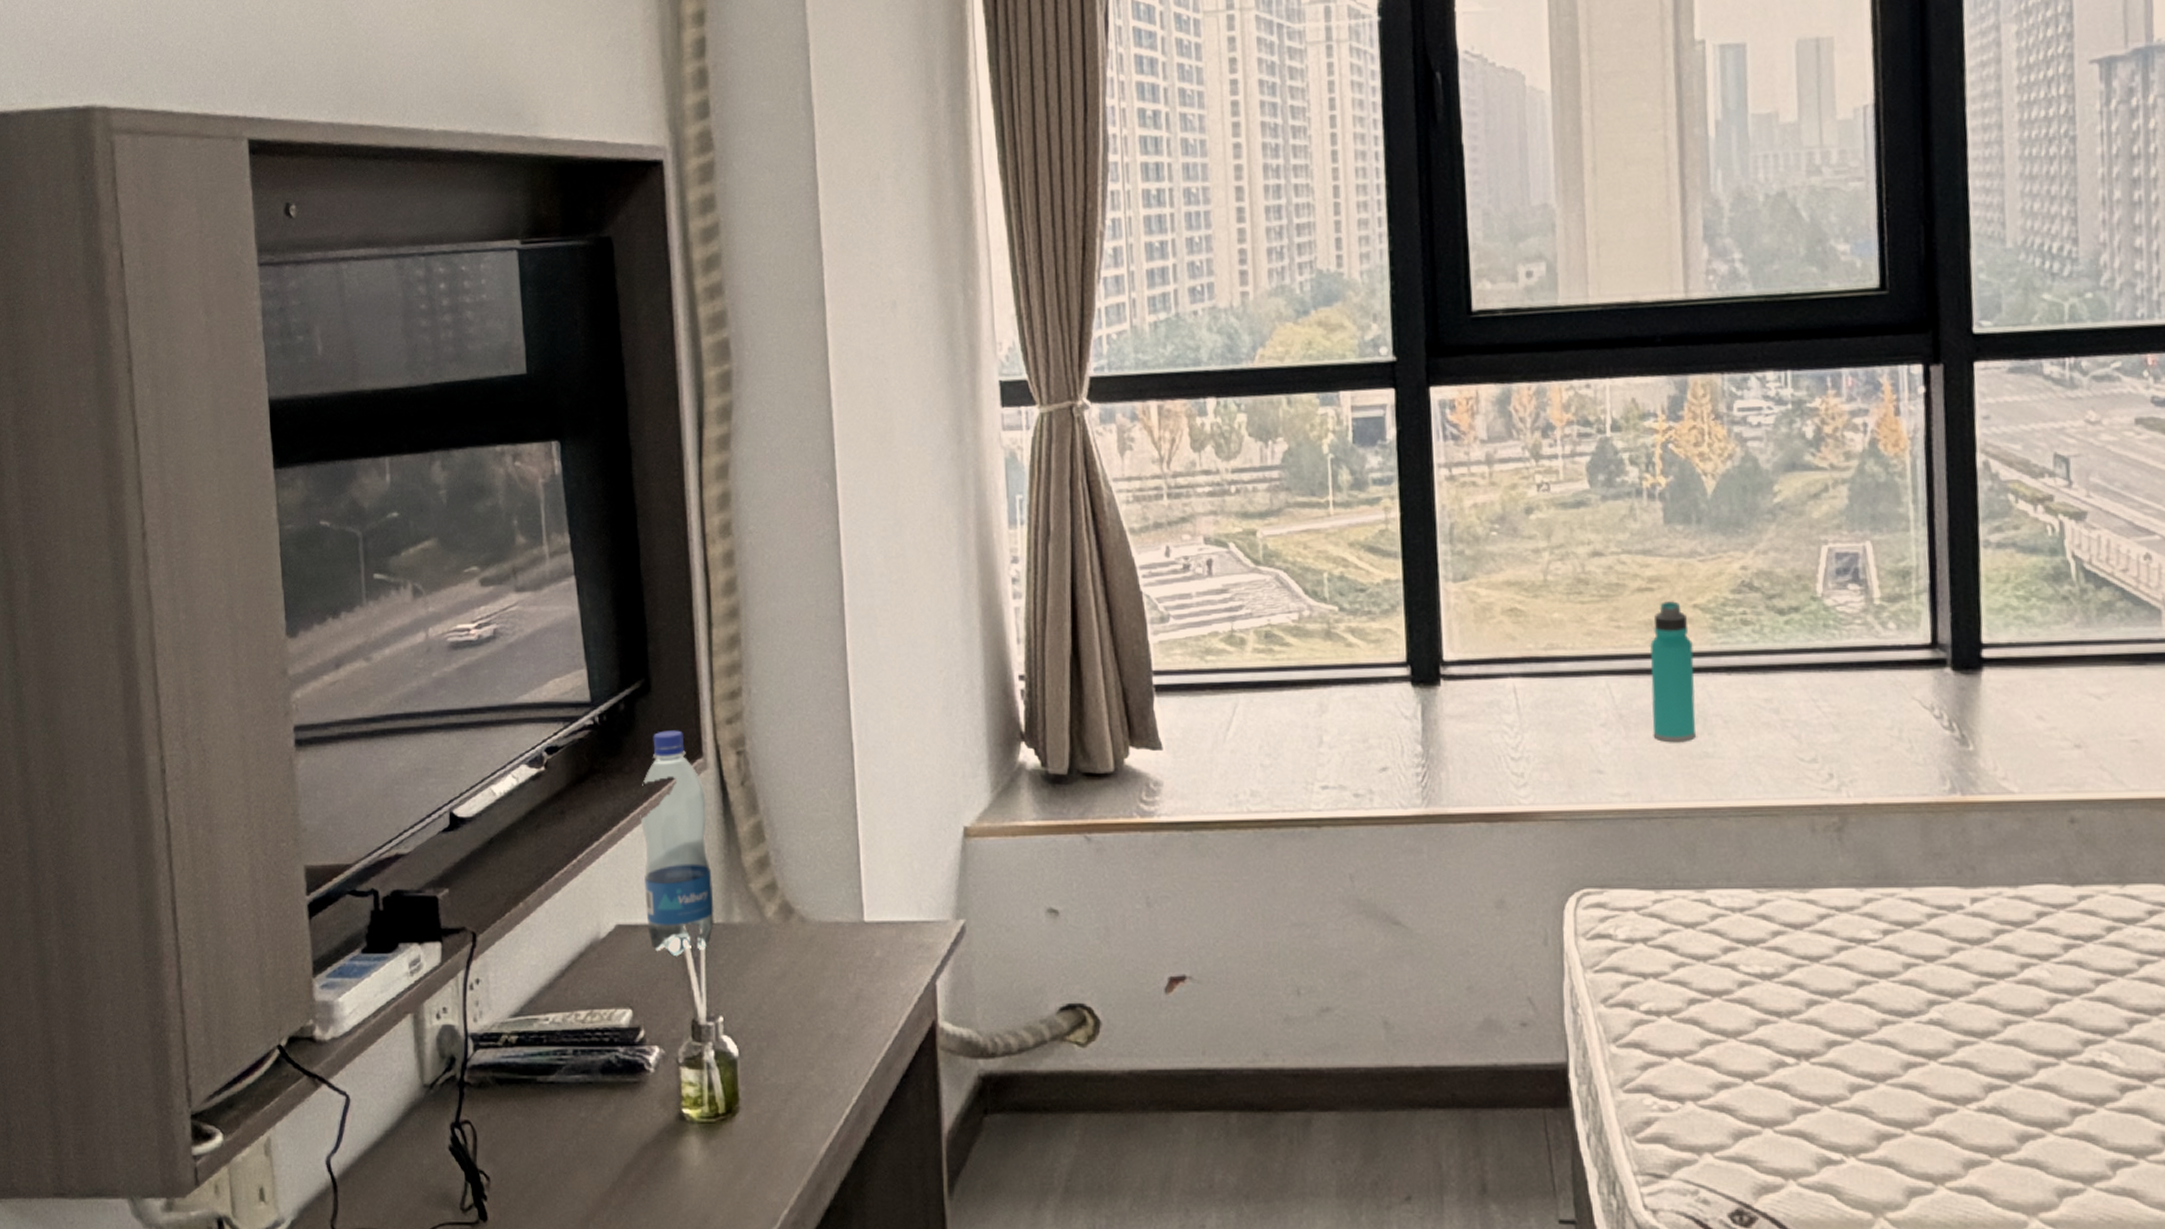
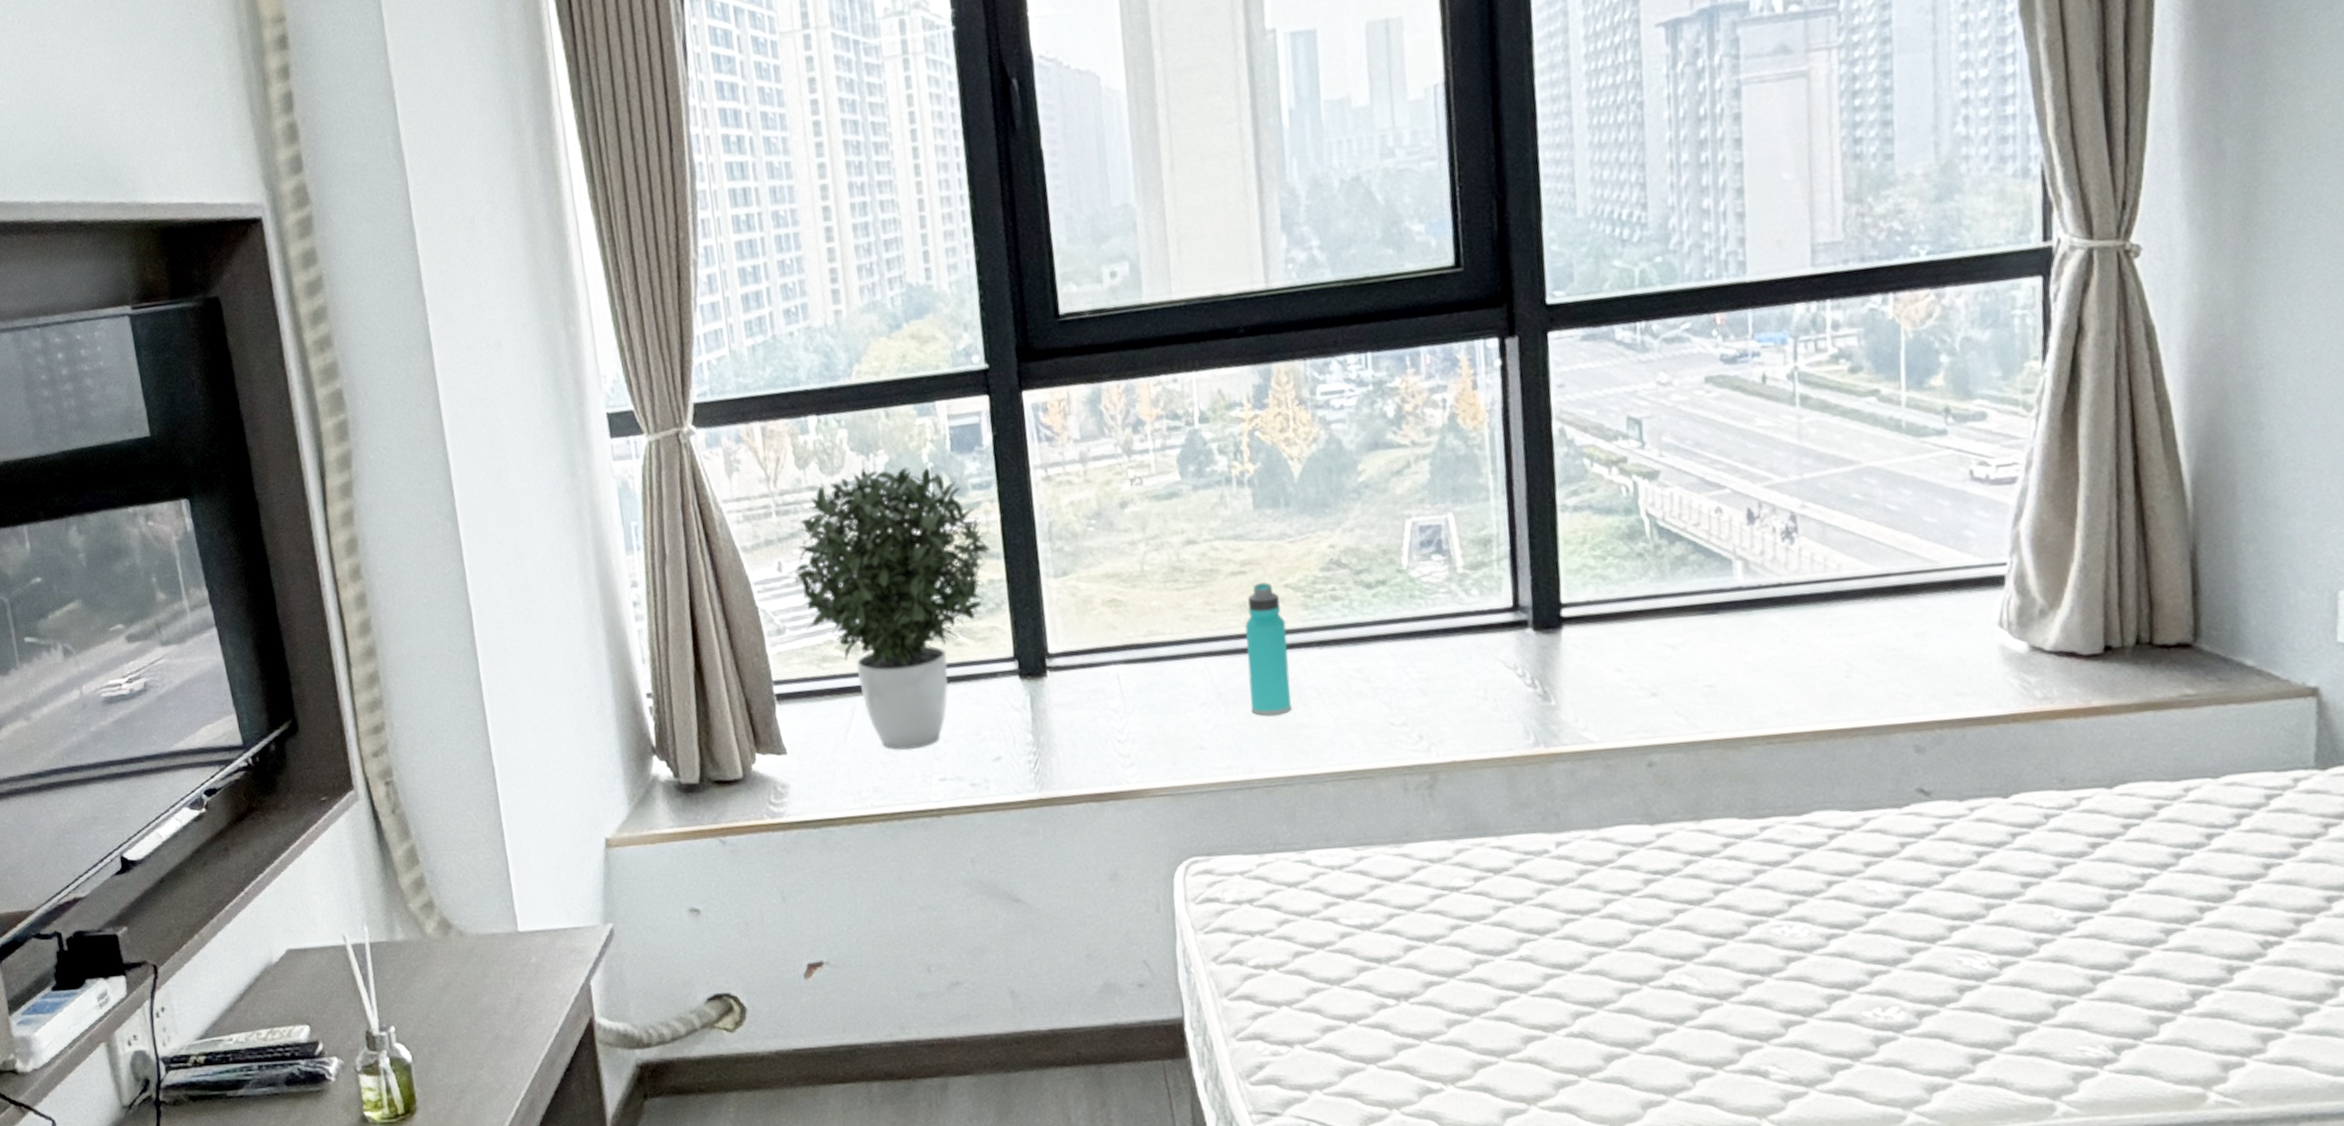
bottle: present [640,730,714,956] -> none [299,766,378,974]
potted plant: none [1184,454,1389,753] -> present [795,466,991,750]

